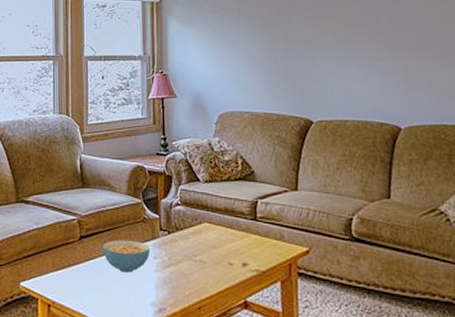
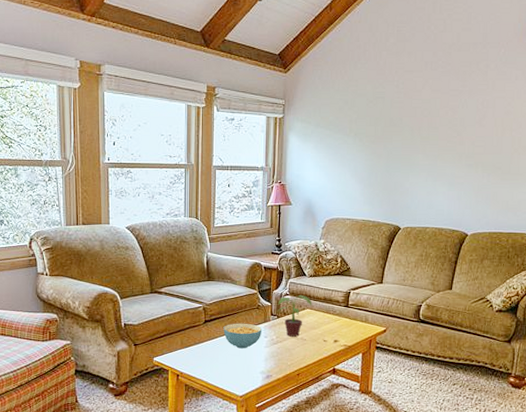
potted plant: none [168,206,211,258] -> present [278,295,312,337]

